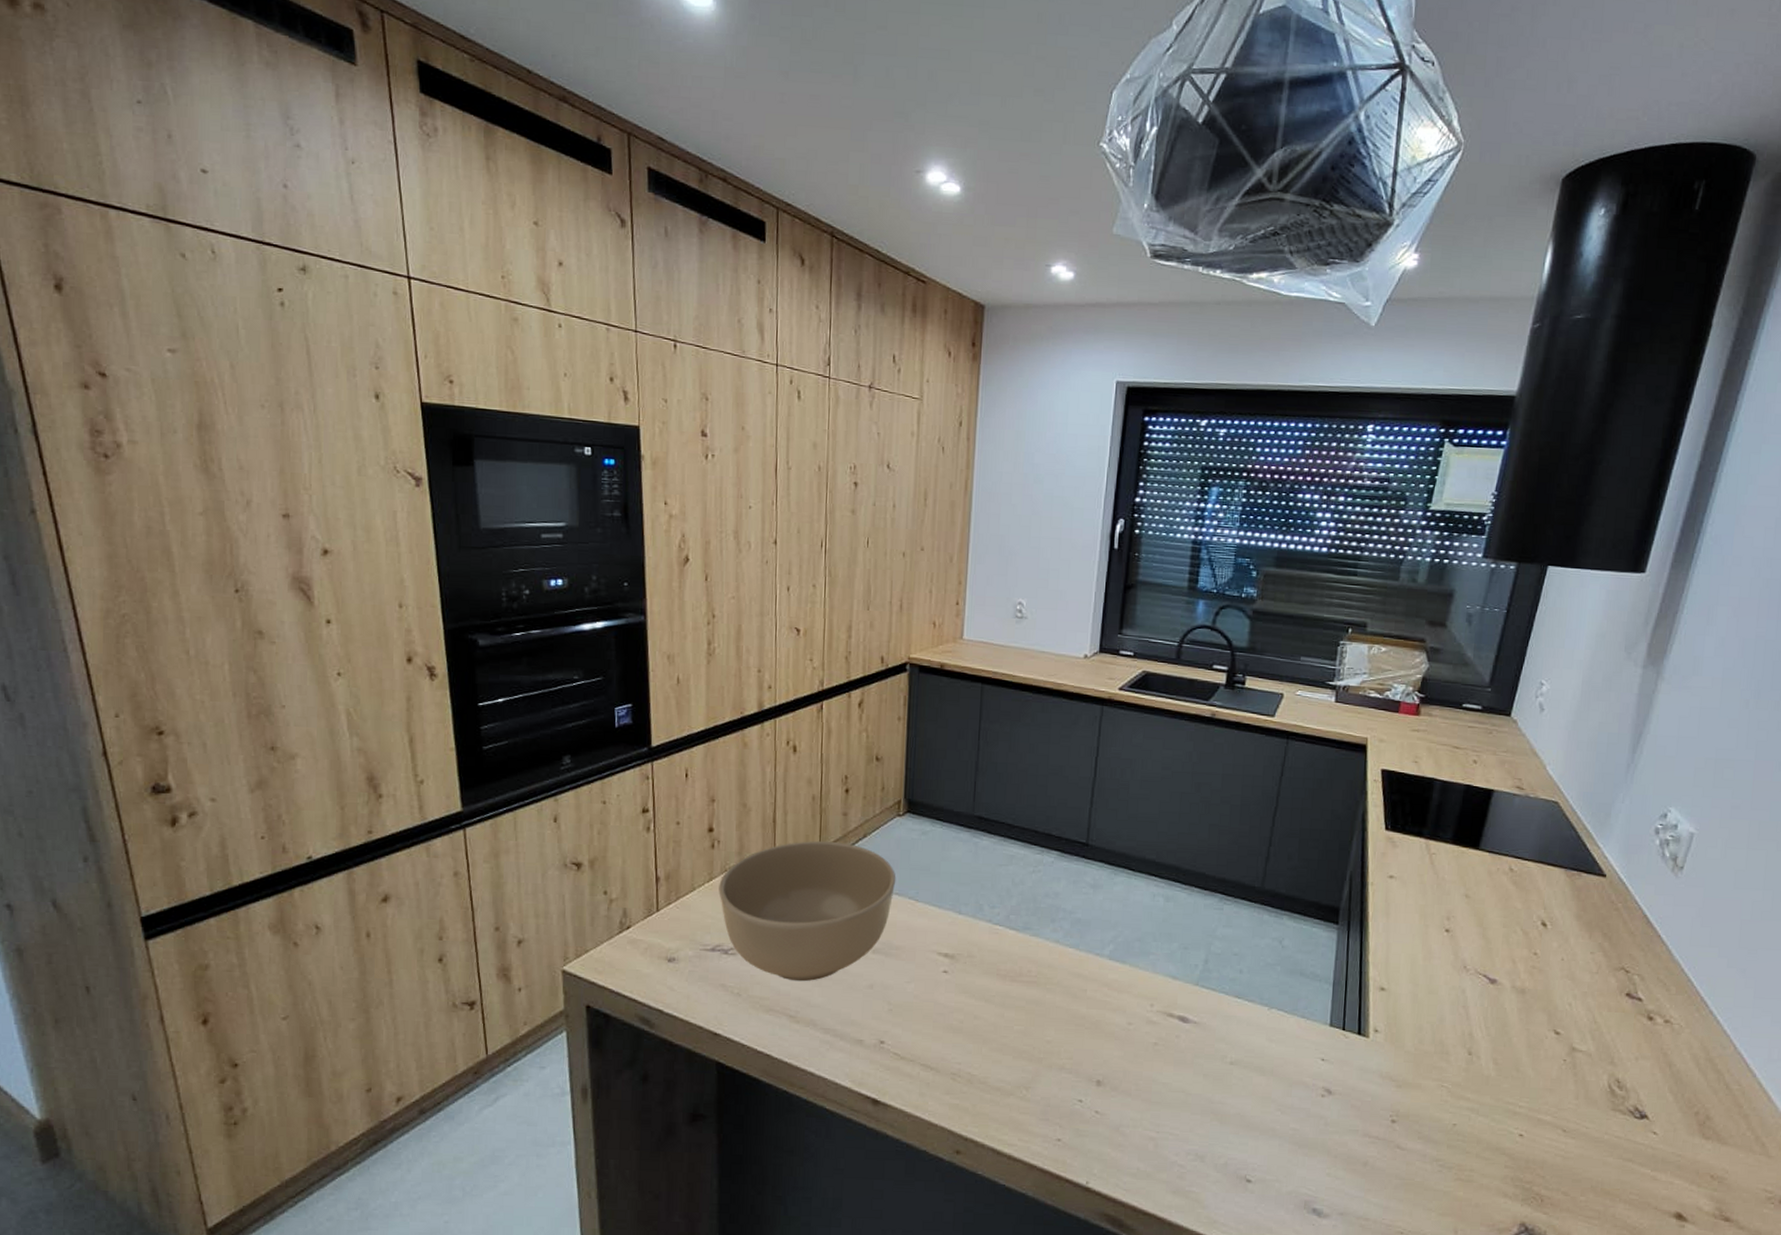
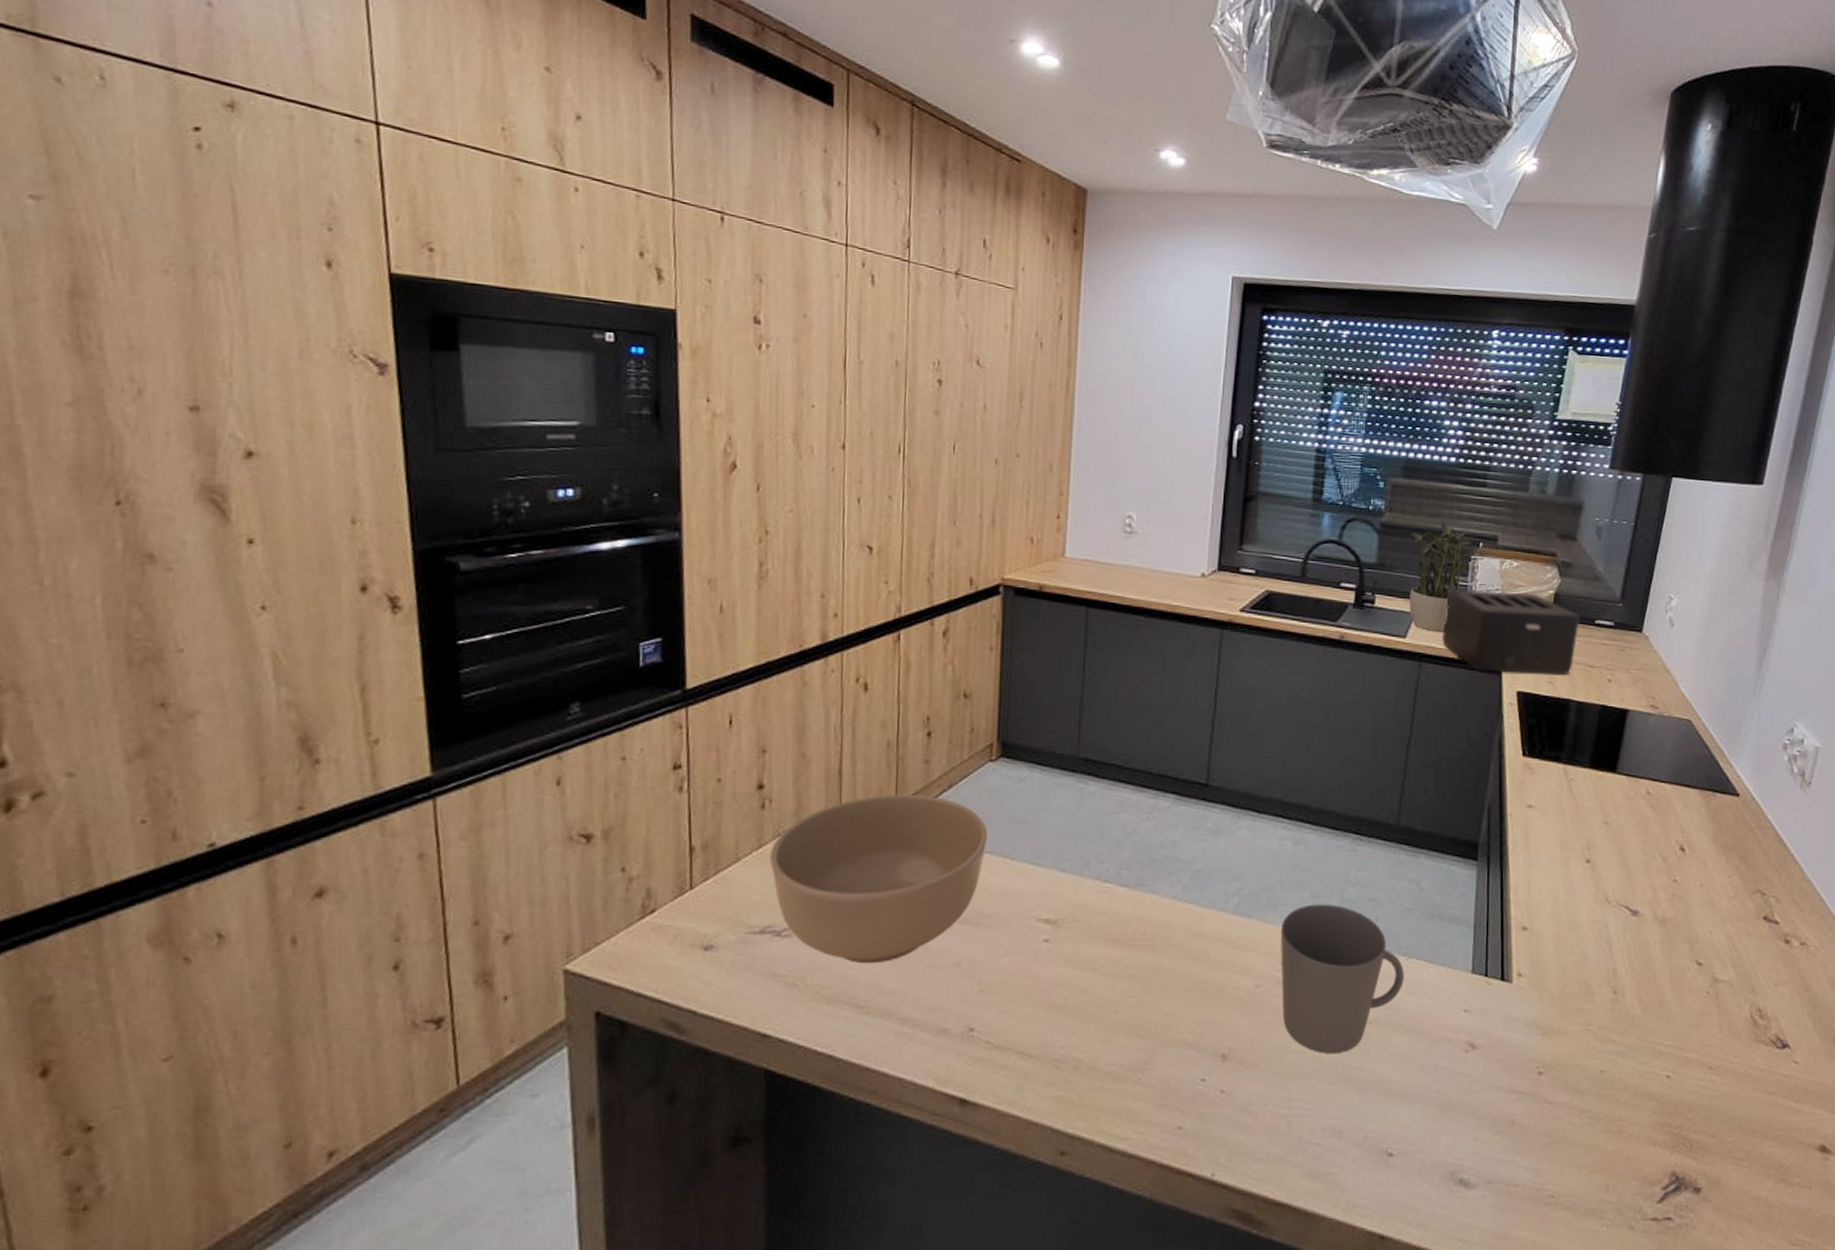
cup: none [1151,954,1266,1088] -> present [1280,904,1404,1053]
potted plant: none [1278,609,1343,713] -> present [1409,522,1473,633]
toaster: none [1308,672,1447,755] -> present [1441,589,1580,675]

